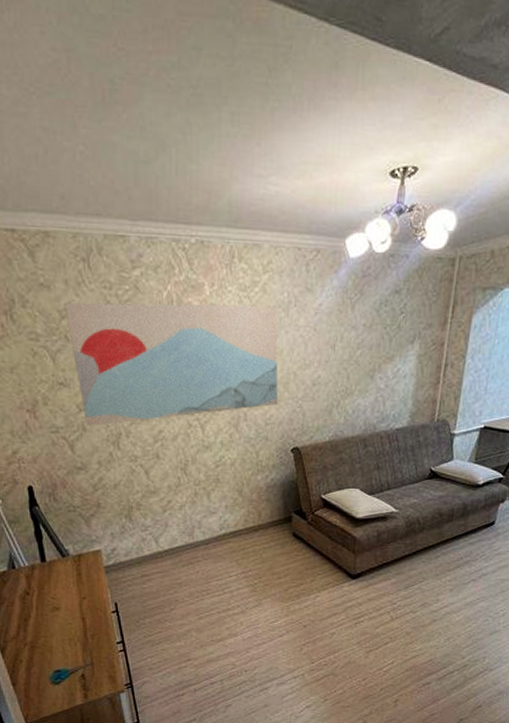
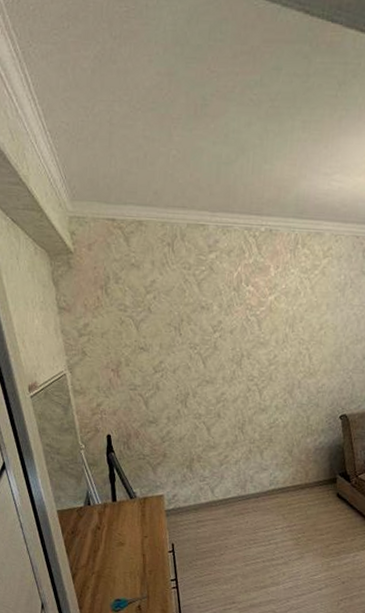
wall art: present [64,302,279,426] -> none [149,280,334,386]

